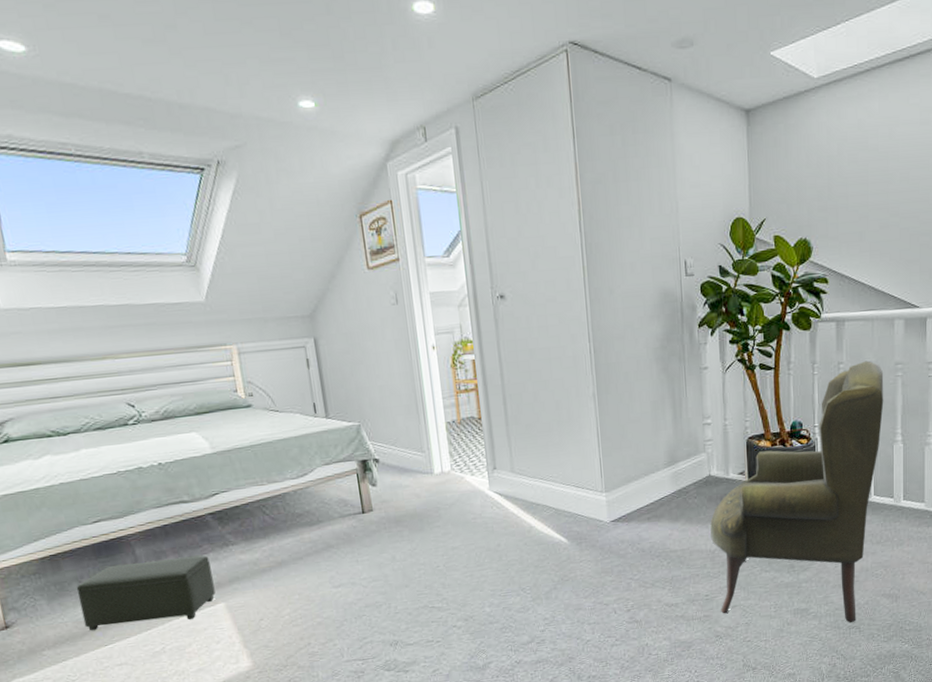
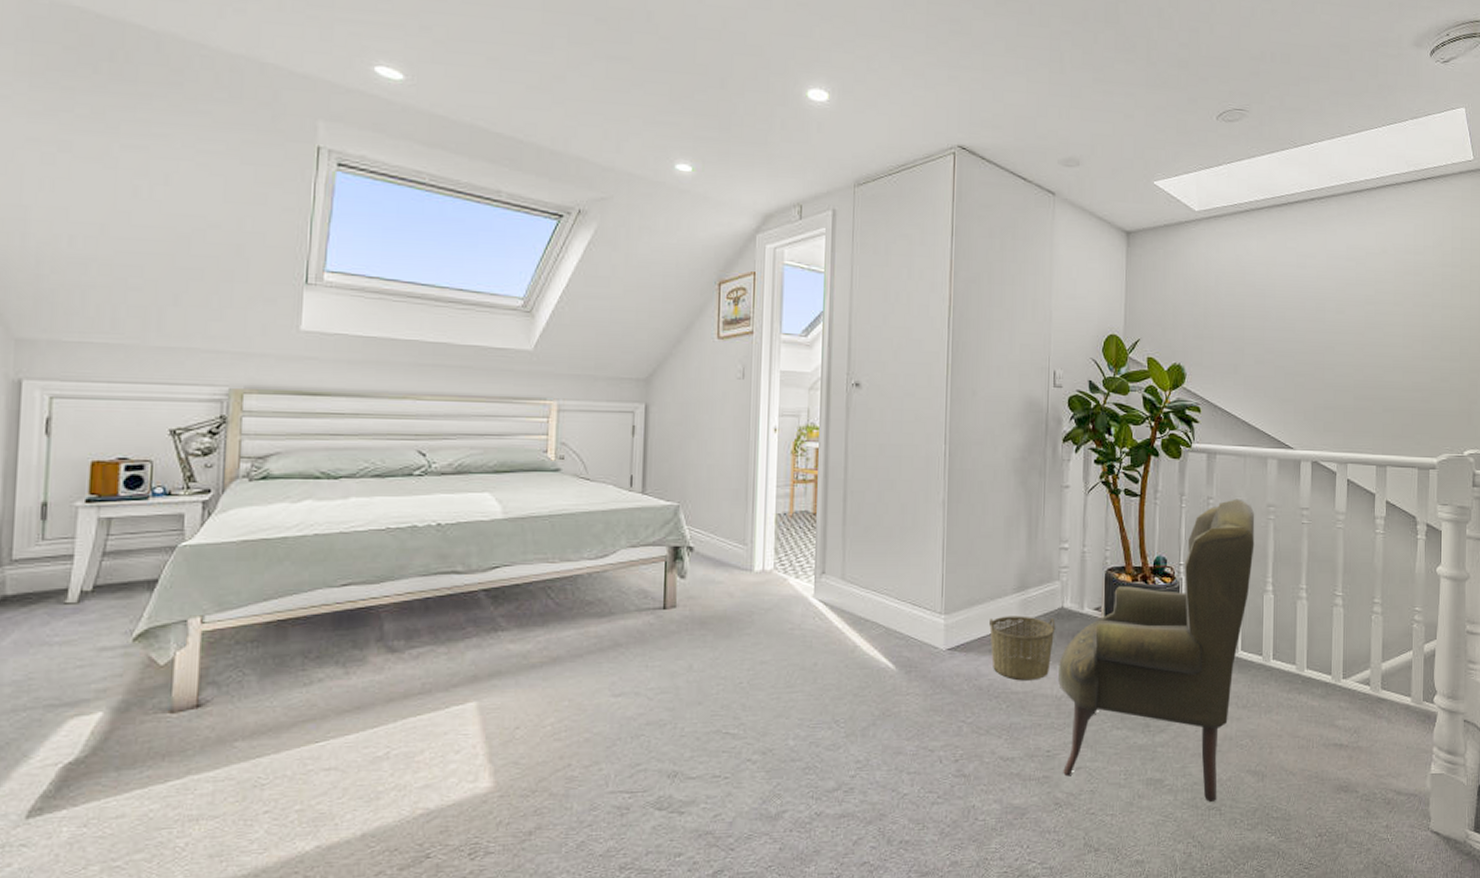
ottoman: present [76,555,216,631] -> none [296,640,470,722]
basket: none [646,485,705,541] -> present [989,616,1056,681]

